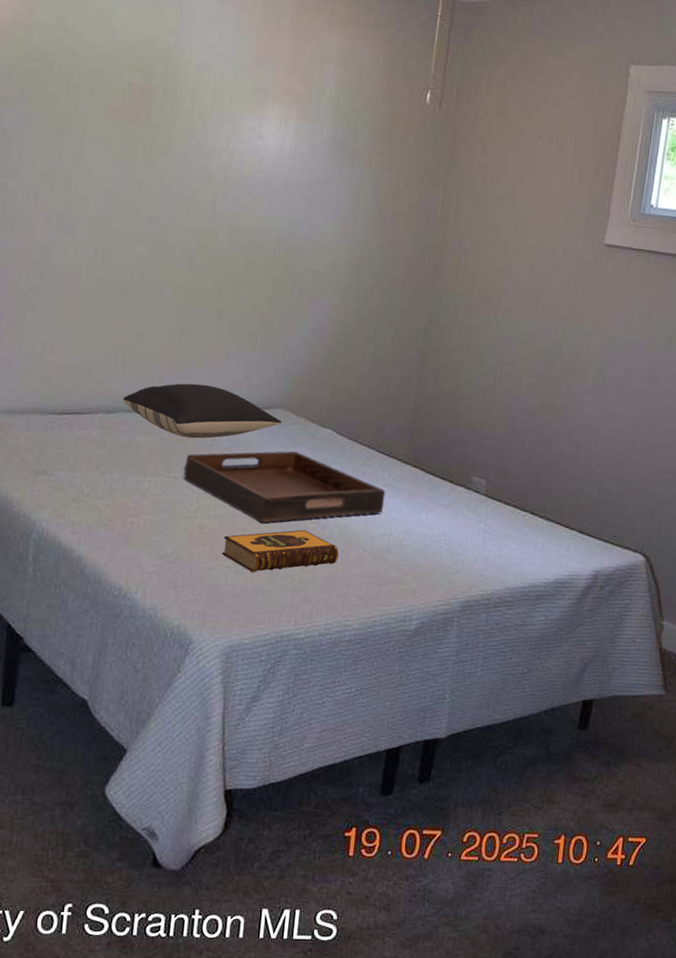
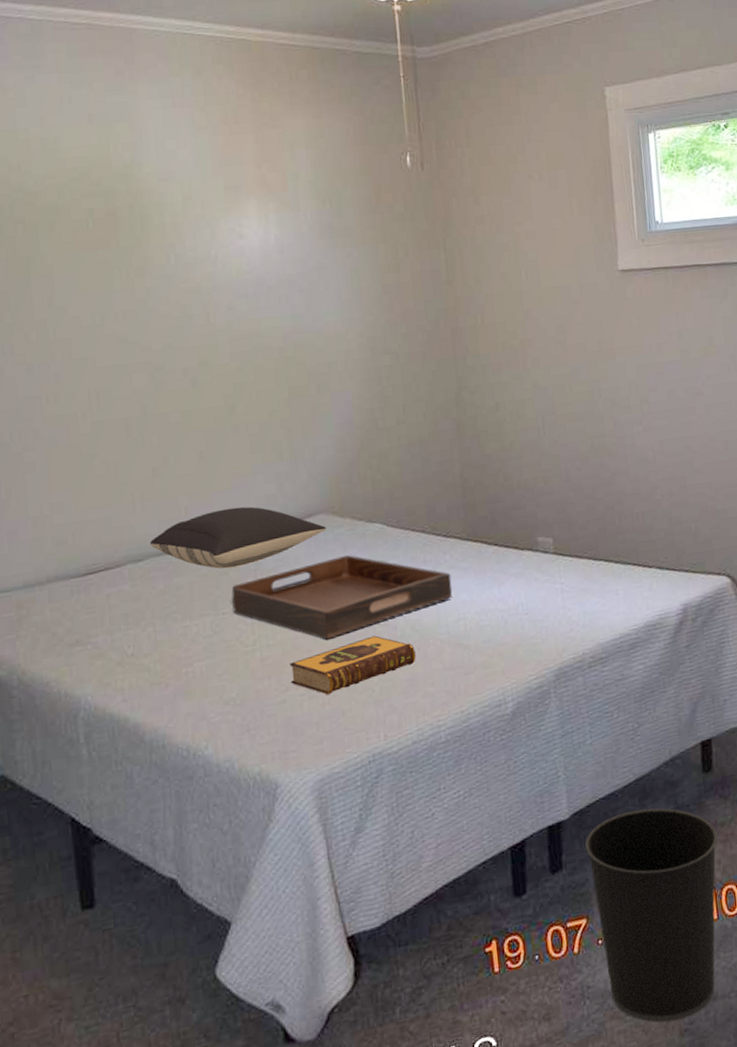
wastebasket: none [449,746,580,943] -> present [585,808,718,1023]

